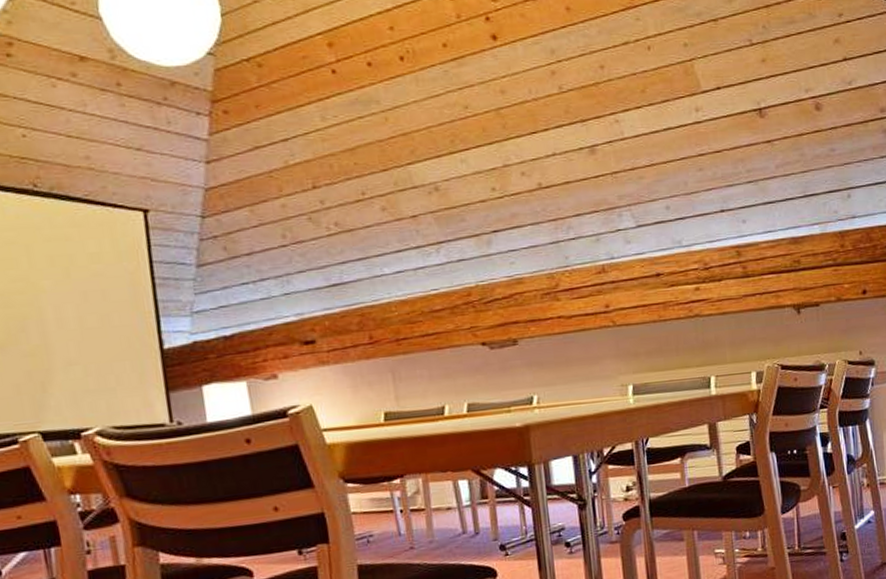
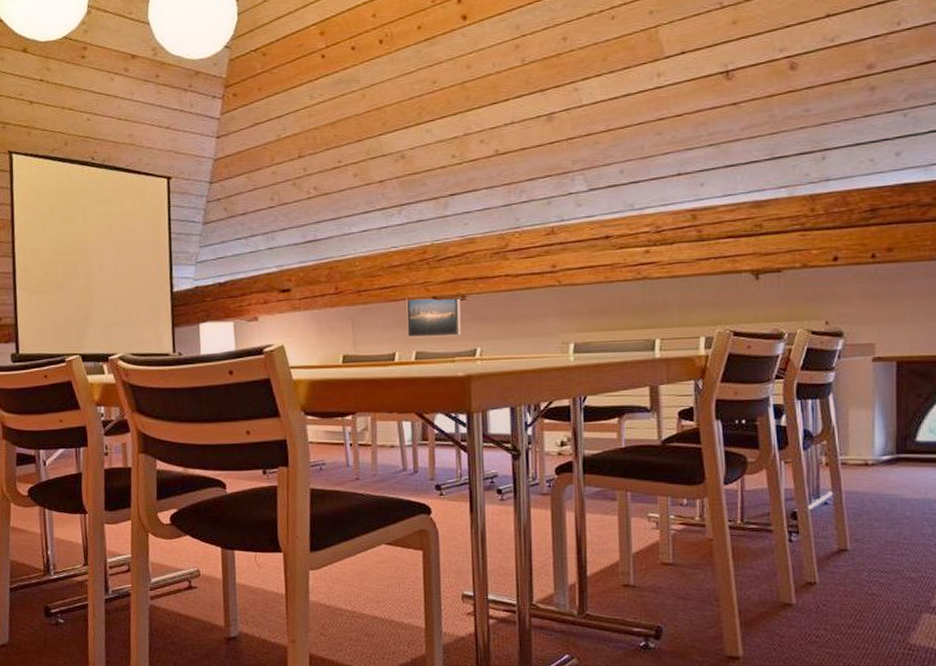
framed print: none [452,341,516,389] -> present [406,297,462,338]

